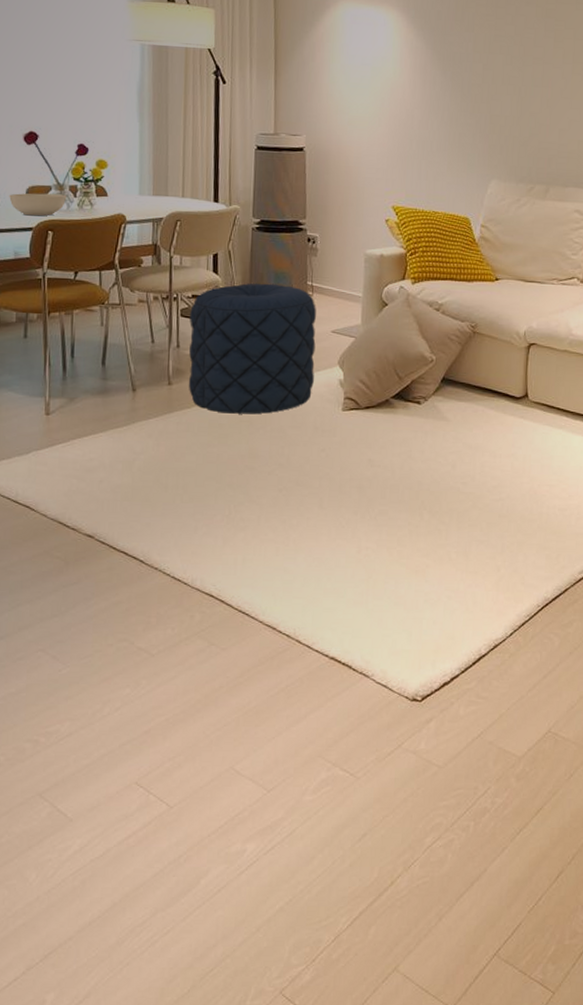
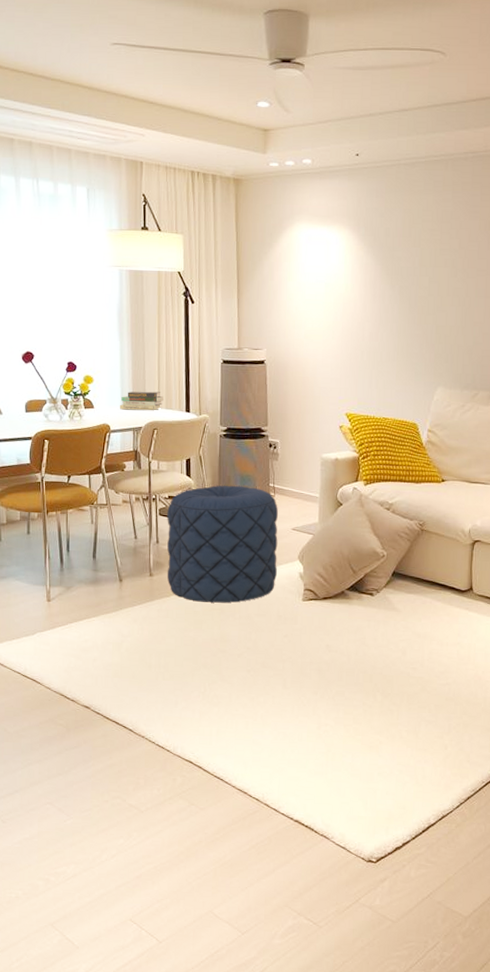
bowl: present [9,193,67,216] -> none [11,406,60,427]
books: none [138,177,189,200] -> present [120,391,164,411]

